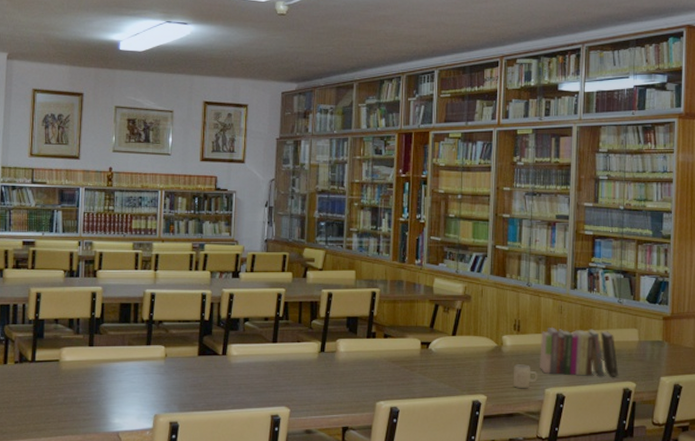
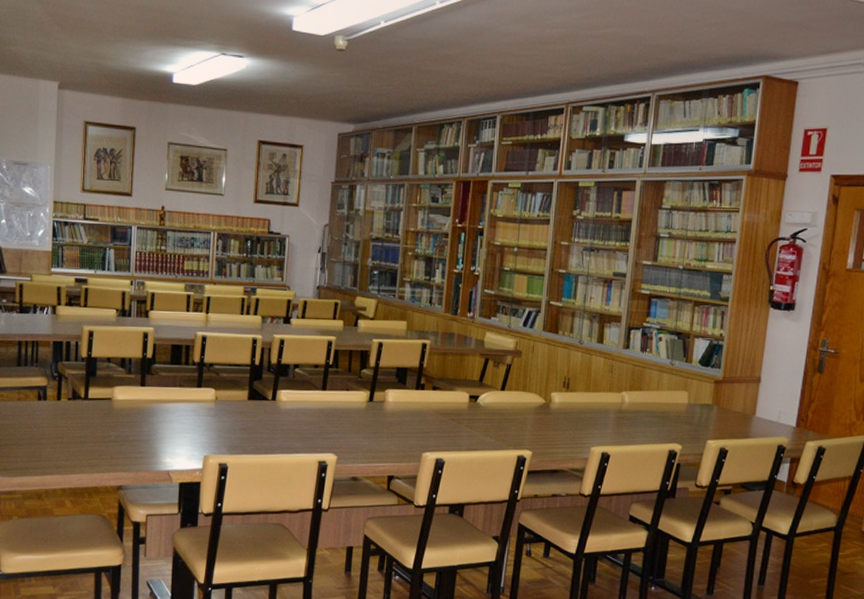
mug: present [513,364,539,389] -> none [559,422,585,446]
books: present [540,327,619,377] -> none [587,385,666,439]

